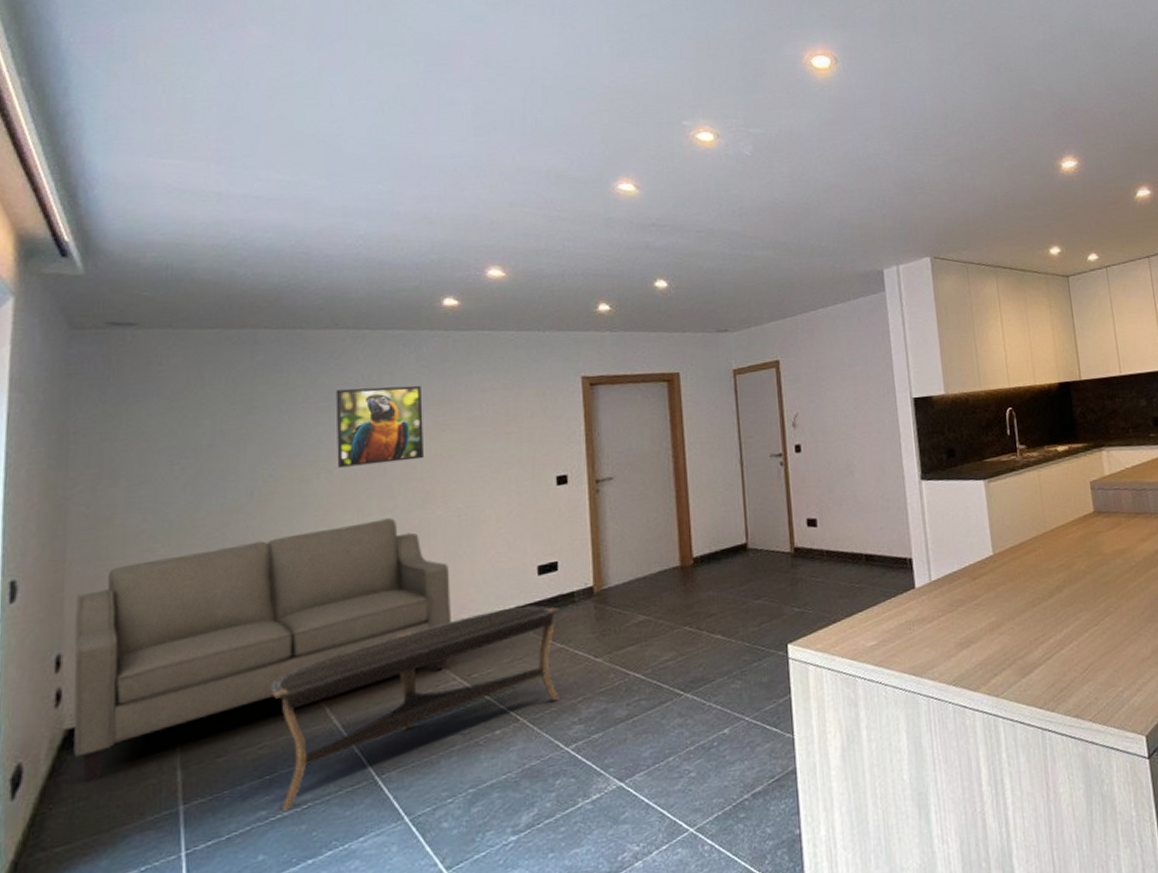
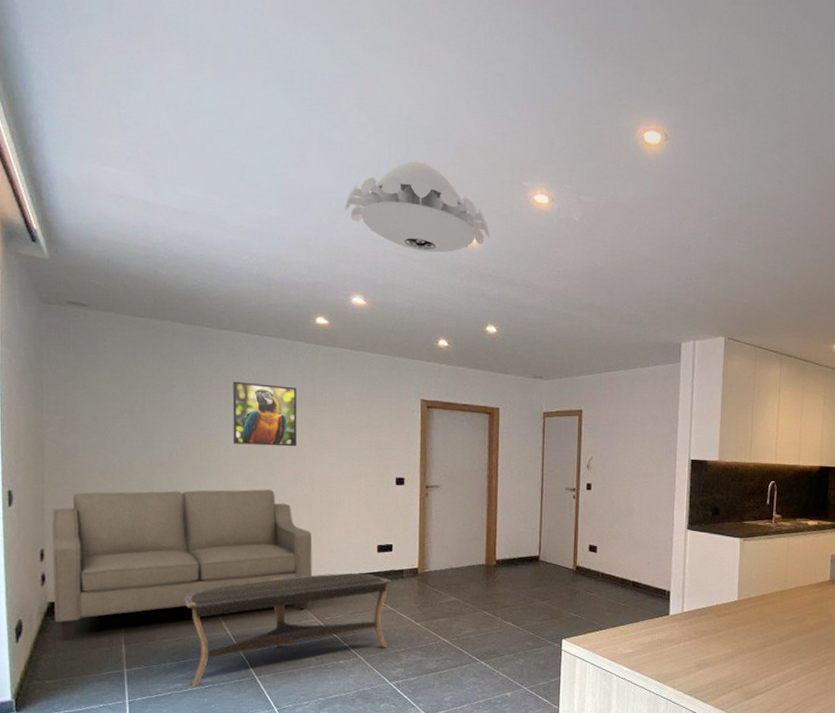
pendant lamp: none [473,112,650,209] -> present [345,160,490,253]

